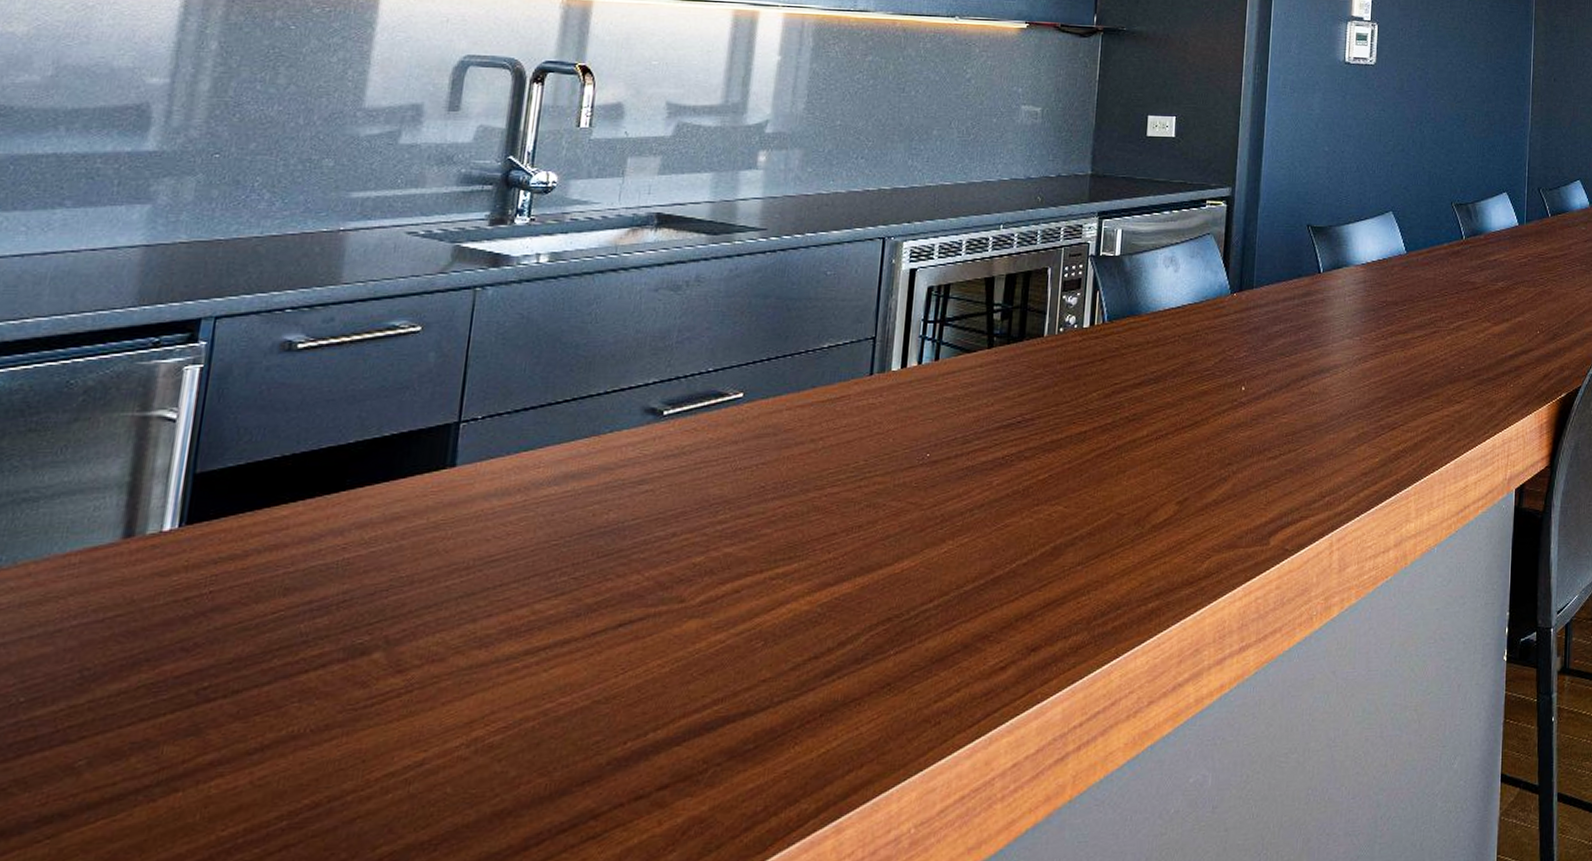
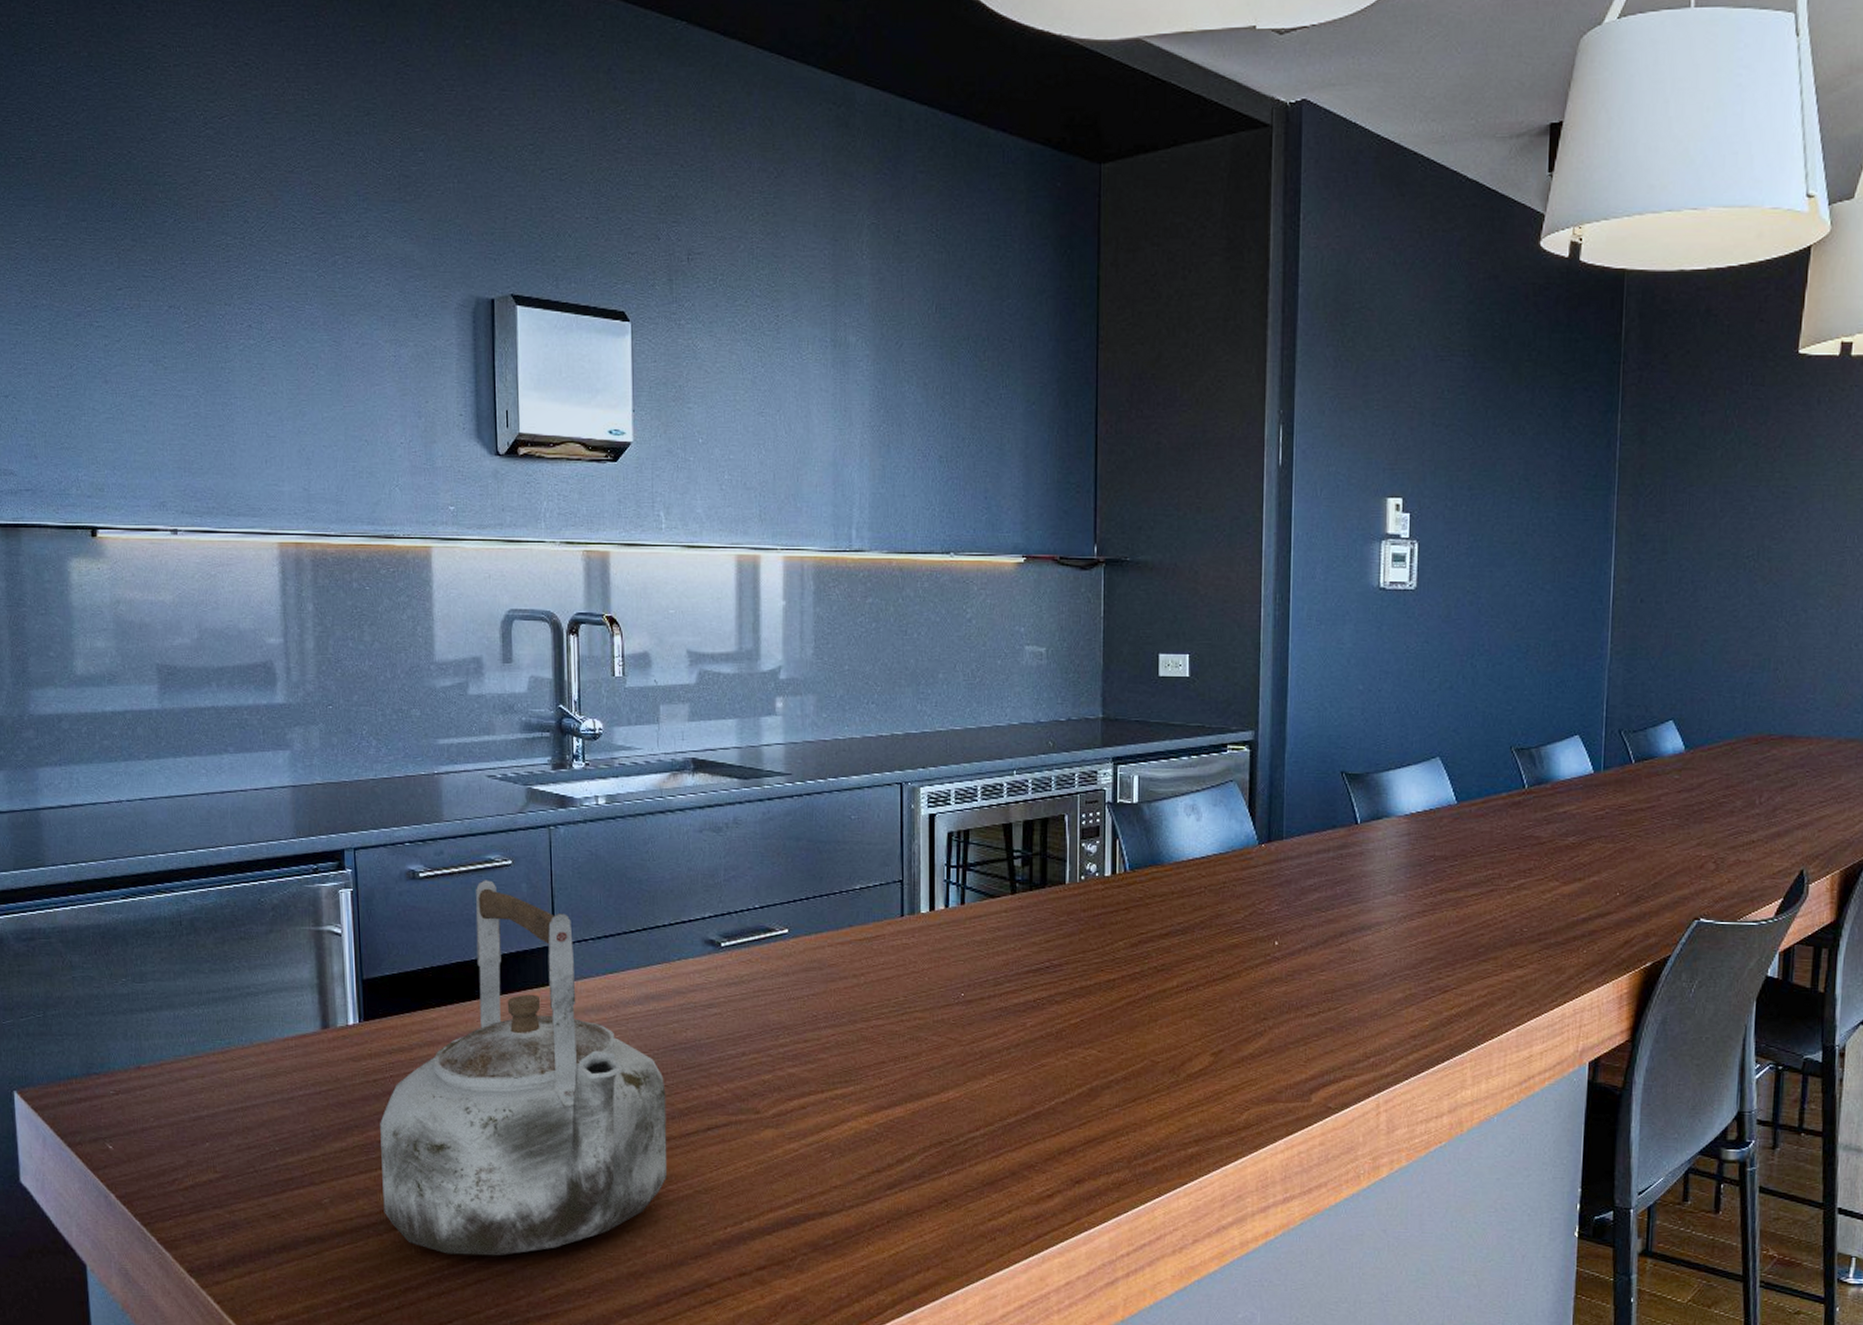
kettle: none [164,349,574,816] -> present [380,880,667,1256]

